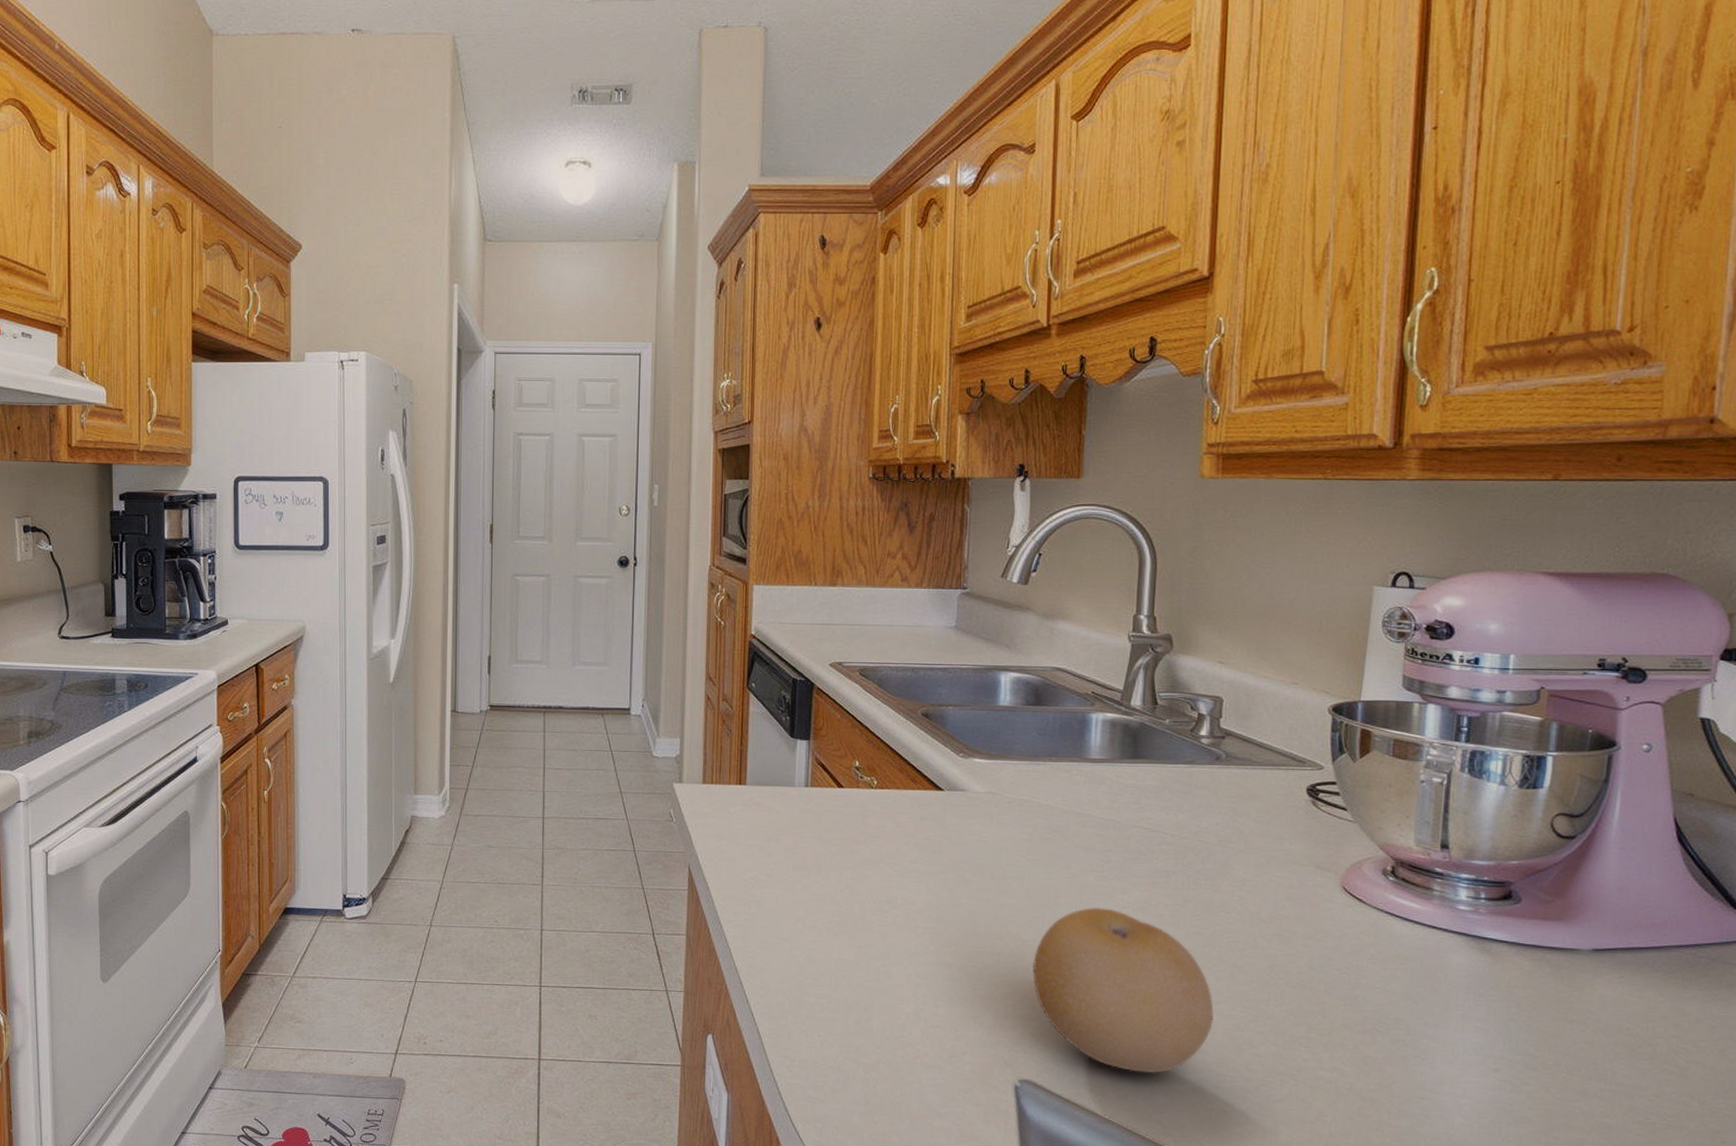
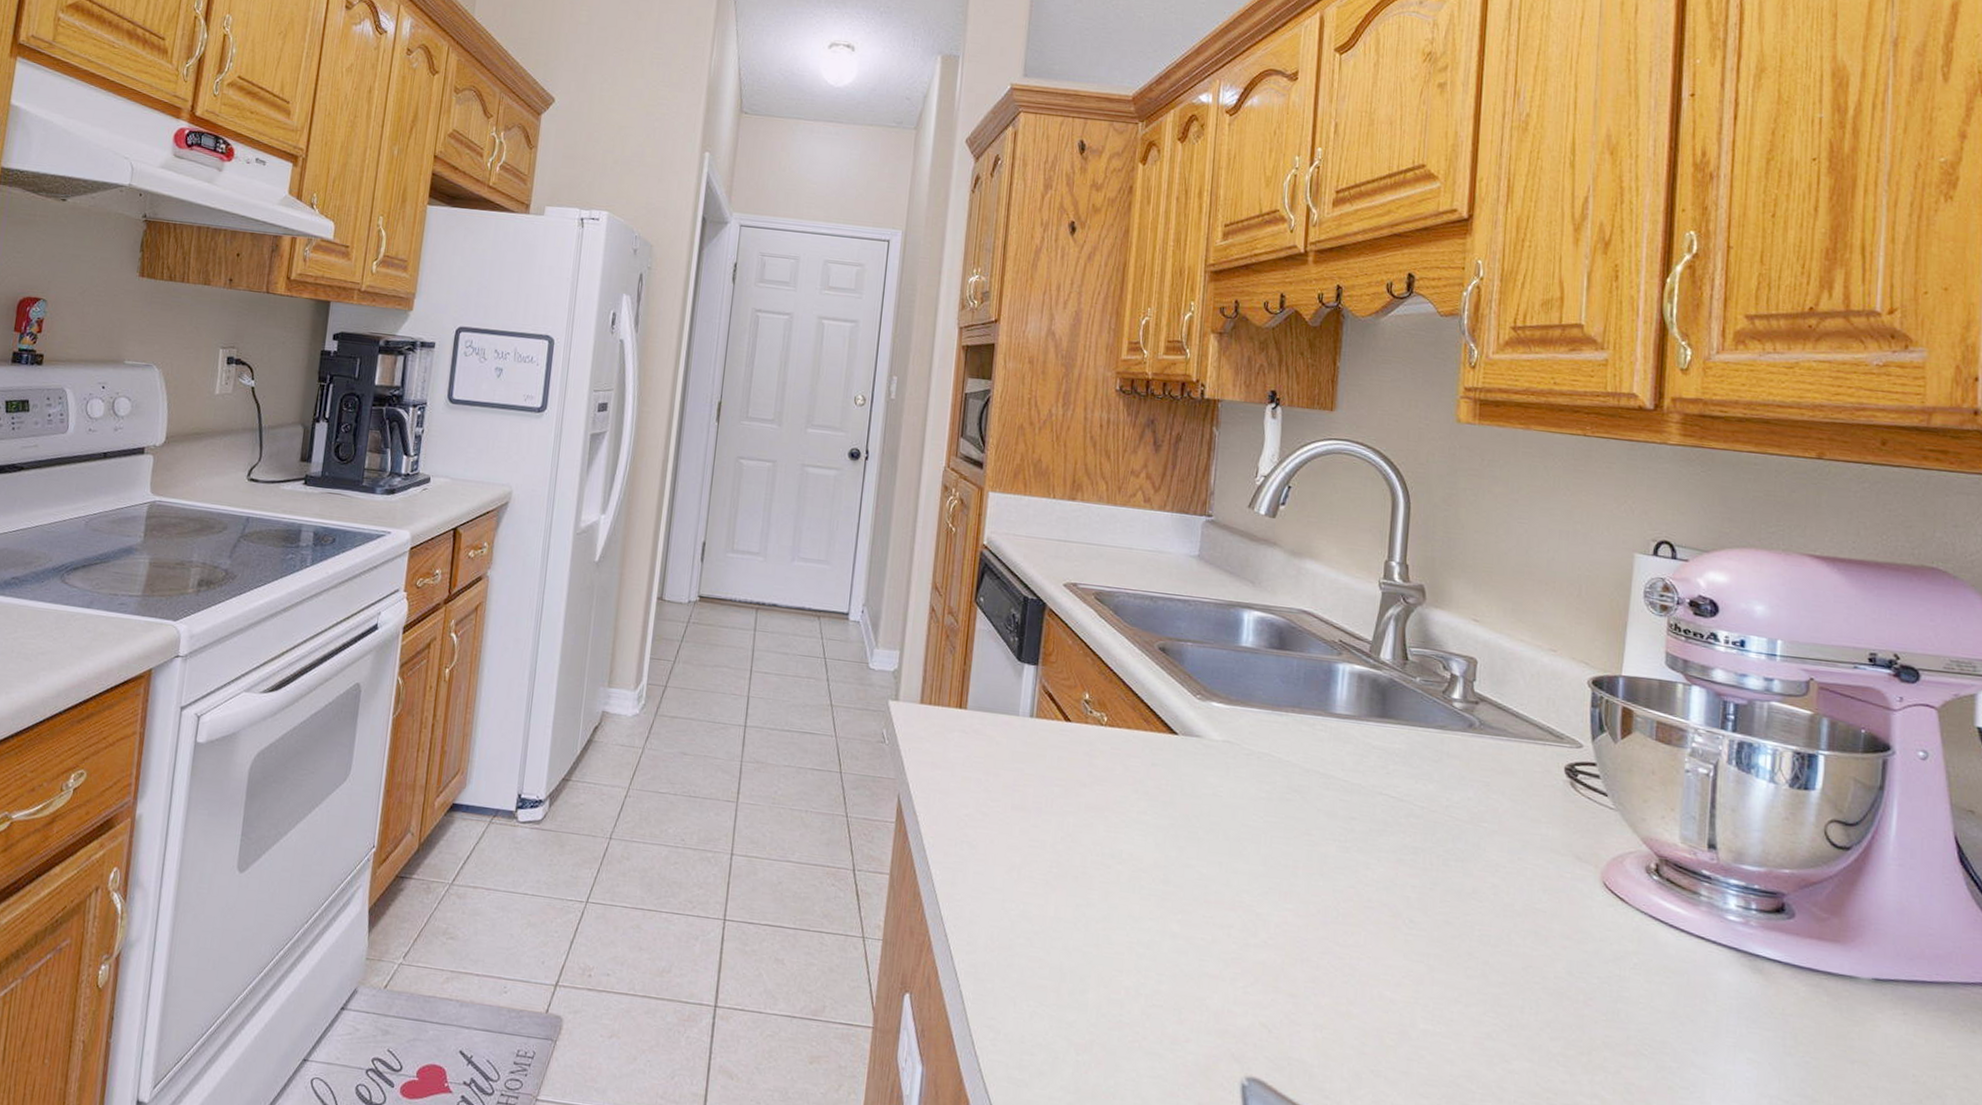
fruit: present [1032,907,1214,1073] -> none [1265,882,1463,1083]

